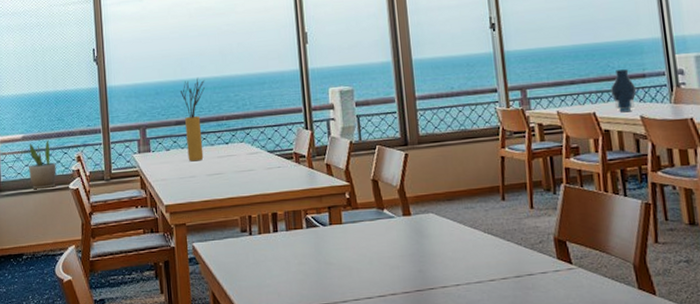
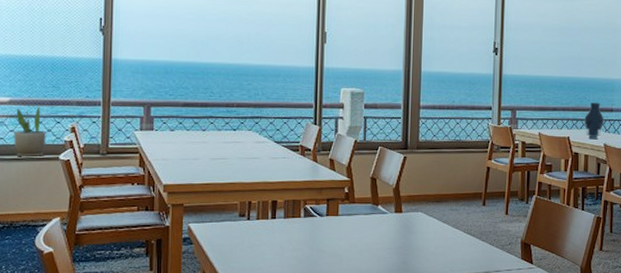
vase: present [179,77,205,162] -> none [191,61,219,144]

